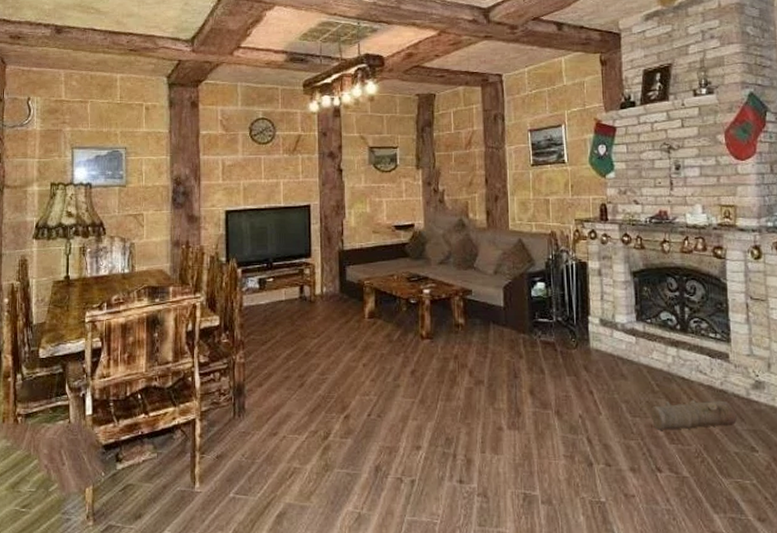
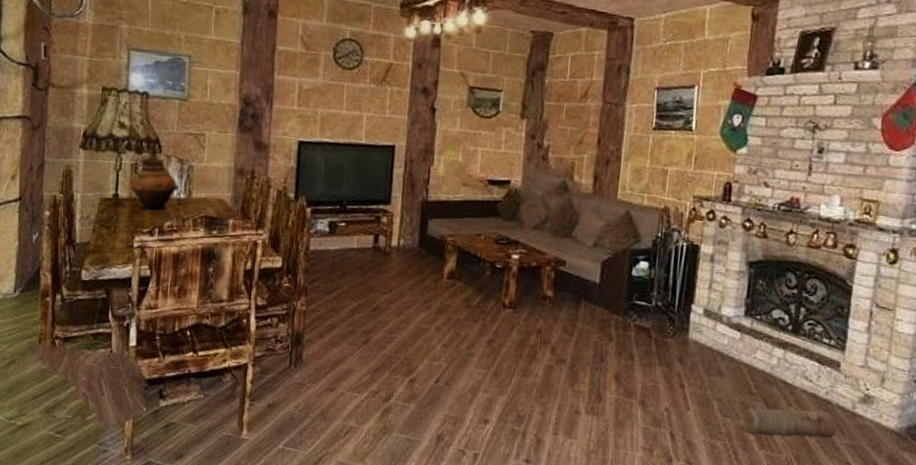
vase: none [79,239,123,288] -> present [130,157,179,210]

